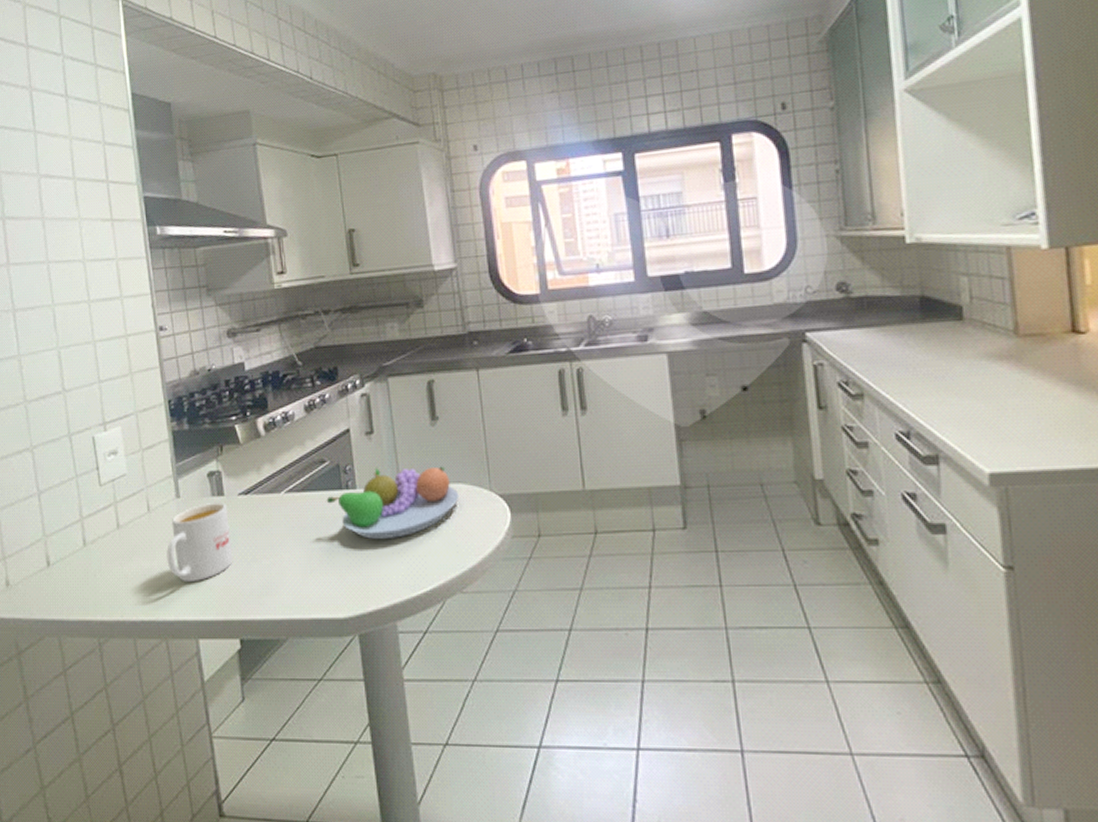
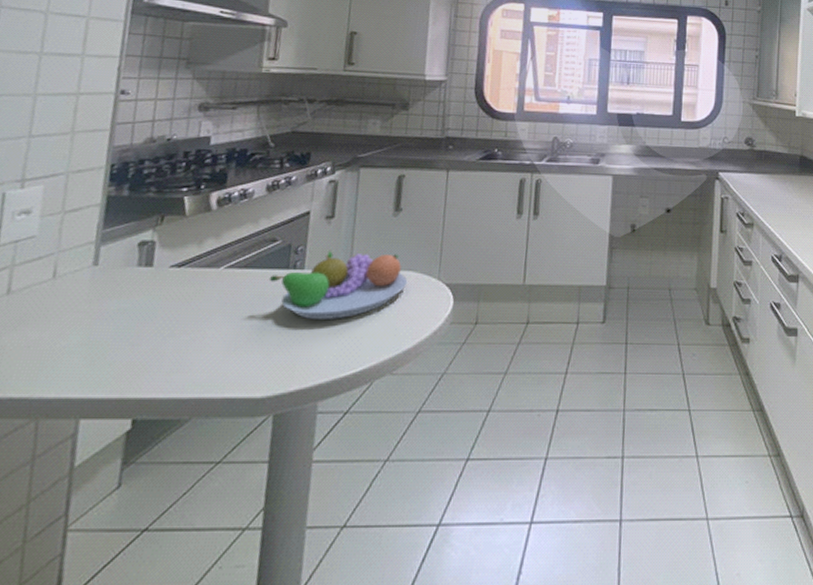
mug: present [166,503,233,583] -> none [62,273,154,357]

